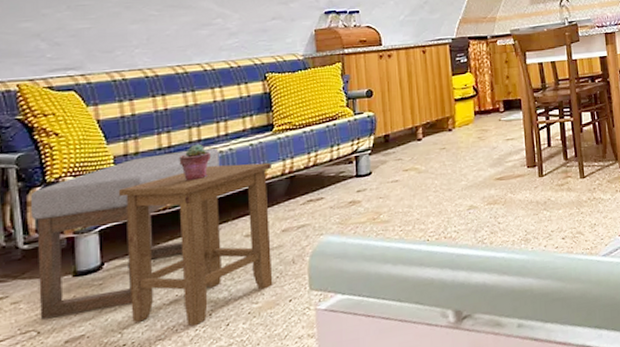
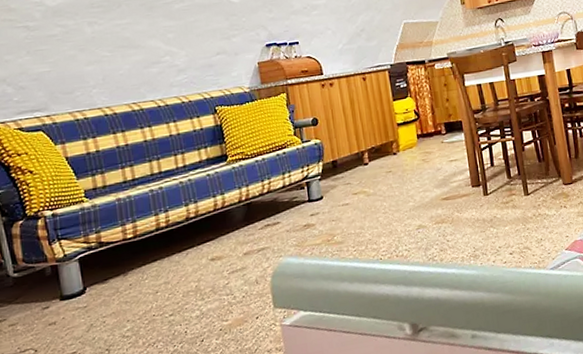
ottoman: present [30,147,219,320] -> none [14,178,181,340]
stool: present [118,162,273,327] -> none [91,191,240,343]
potted succulent: present [179,143,210,182] -> none [143,175,172,211]

